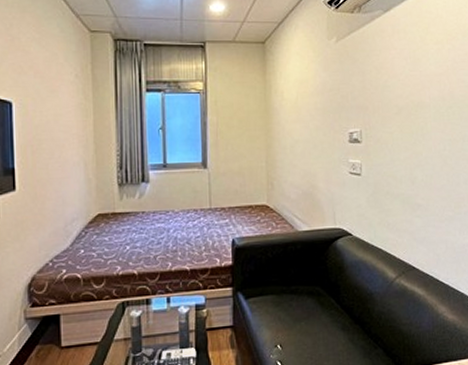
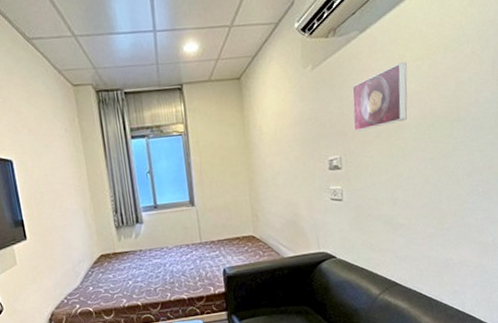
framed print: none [374,44,428,107] -> present [352,62,408,132]

